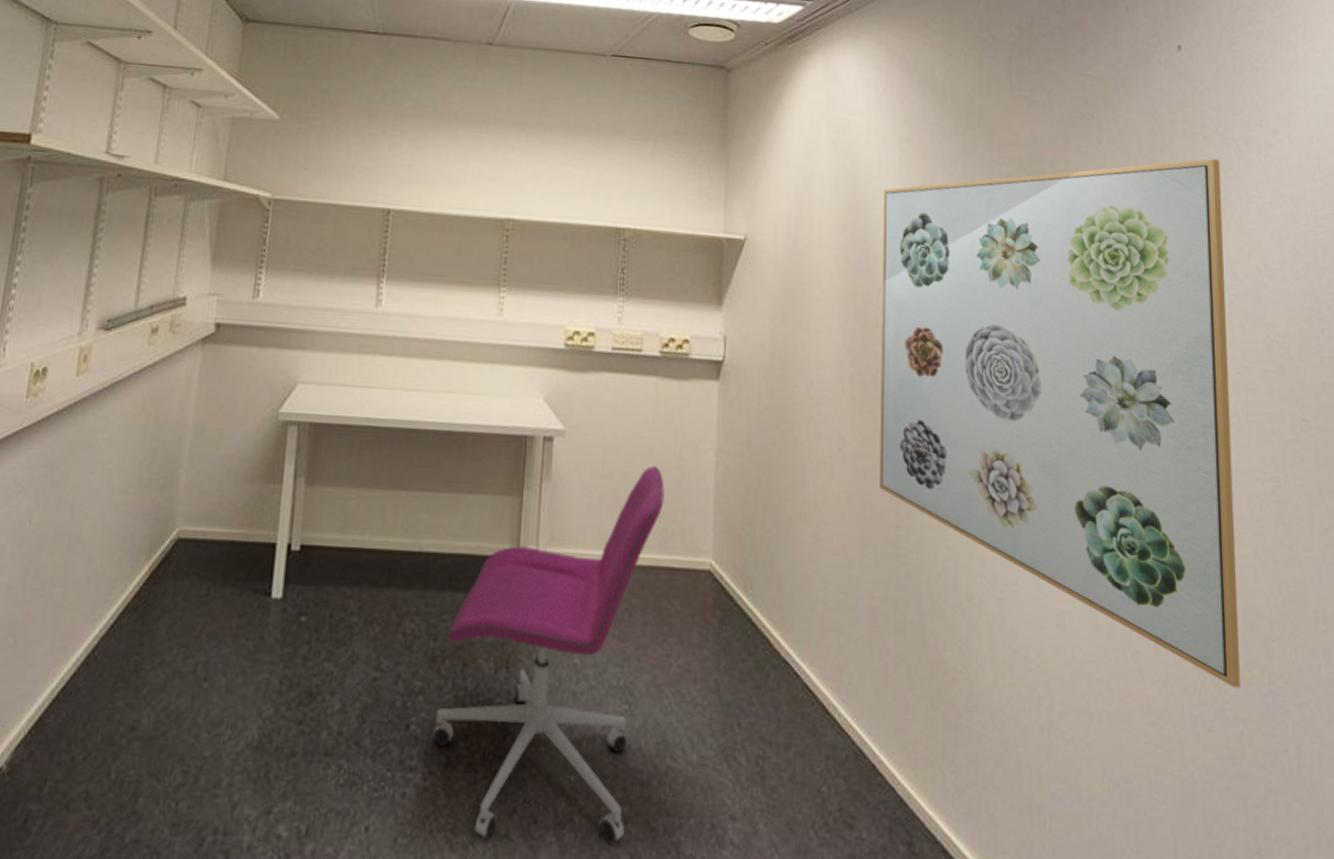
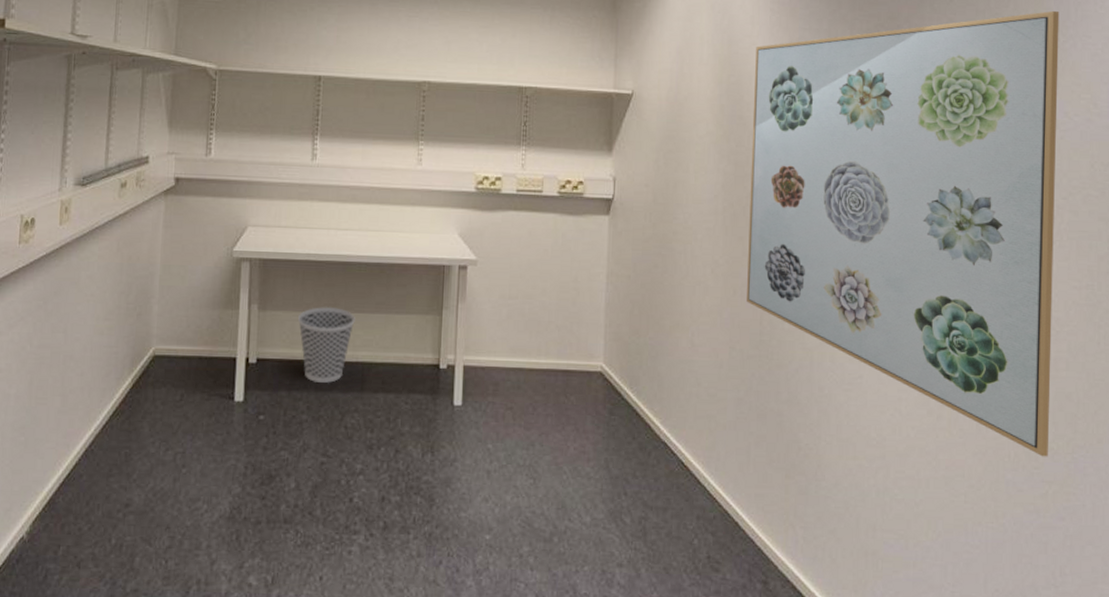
wastebasket: none [351,483,420,577] -> present [297,307,355,383]
office chair: present [433,466,665,844] -> none [372,288,563,587]

